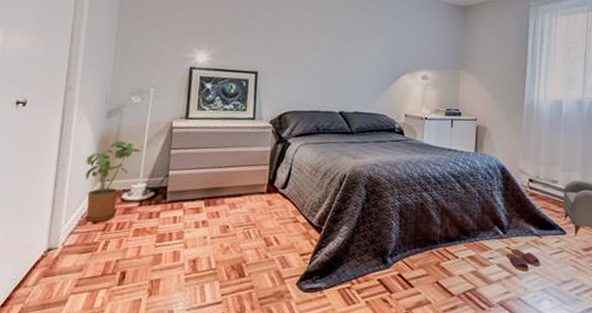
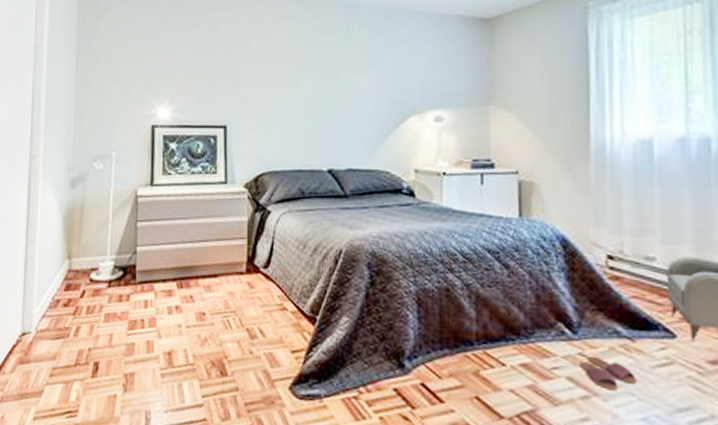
house plant: present [84,140,142,222] -> none [53,213,107,305]

